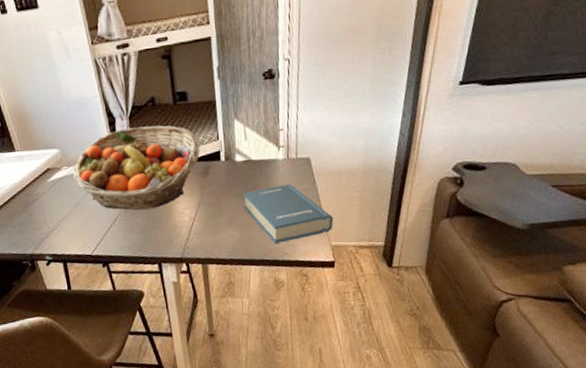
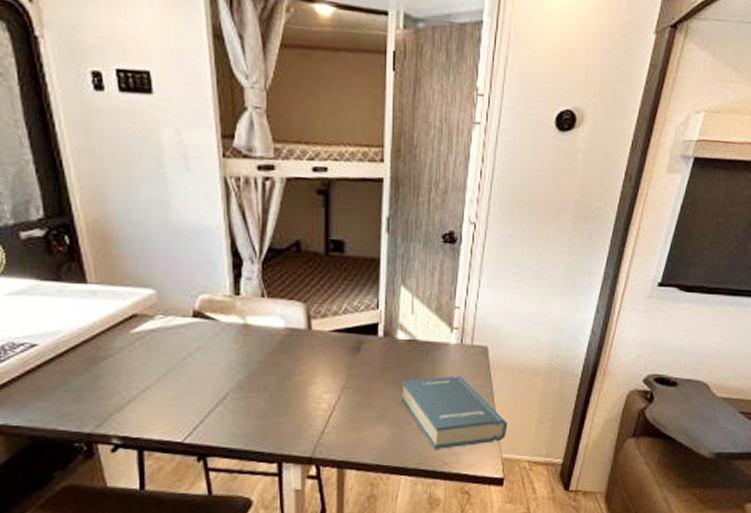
fruit basket: present [73,125,200,210] -> none [170,275,353,388]

